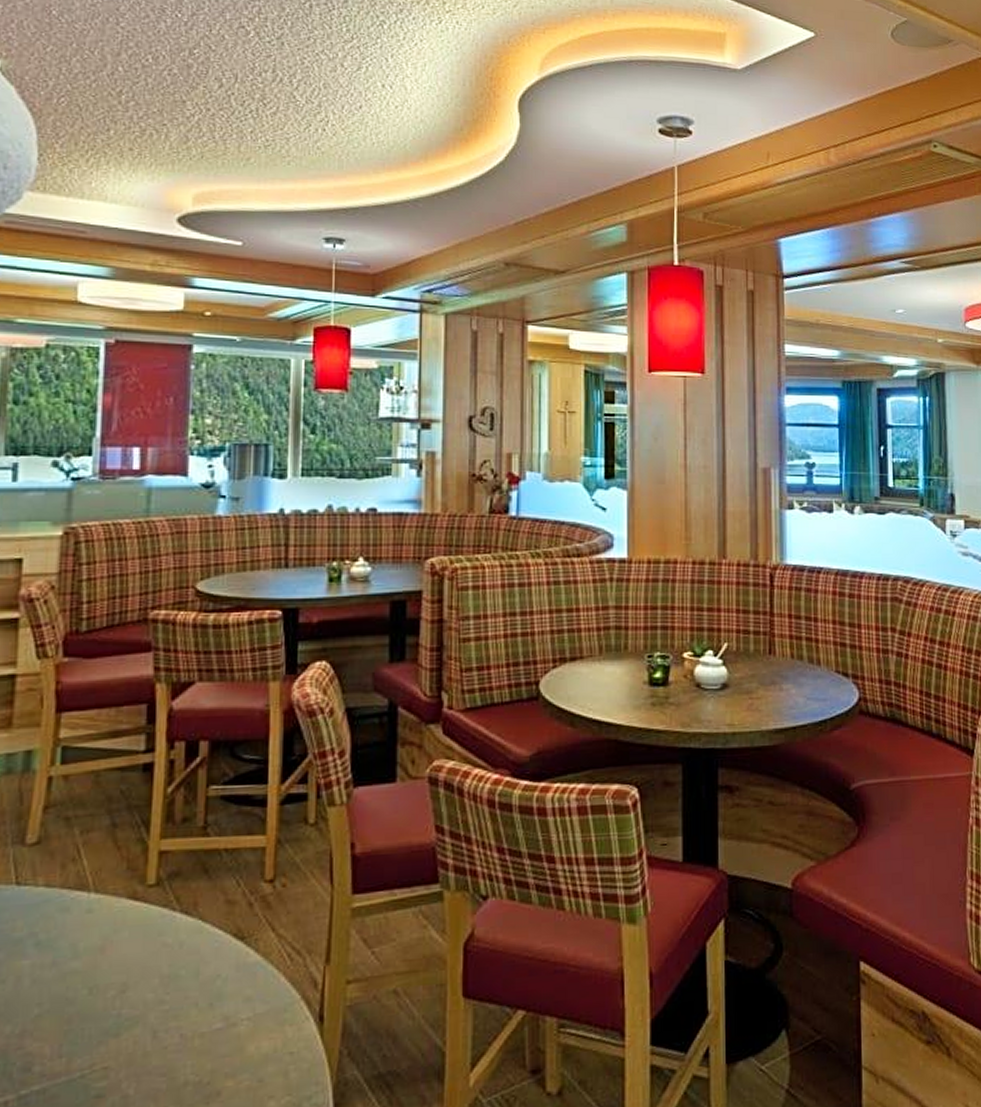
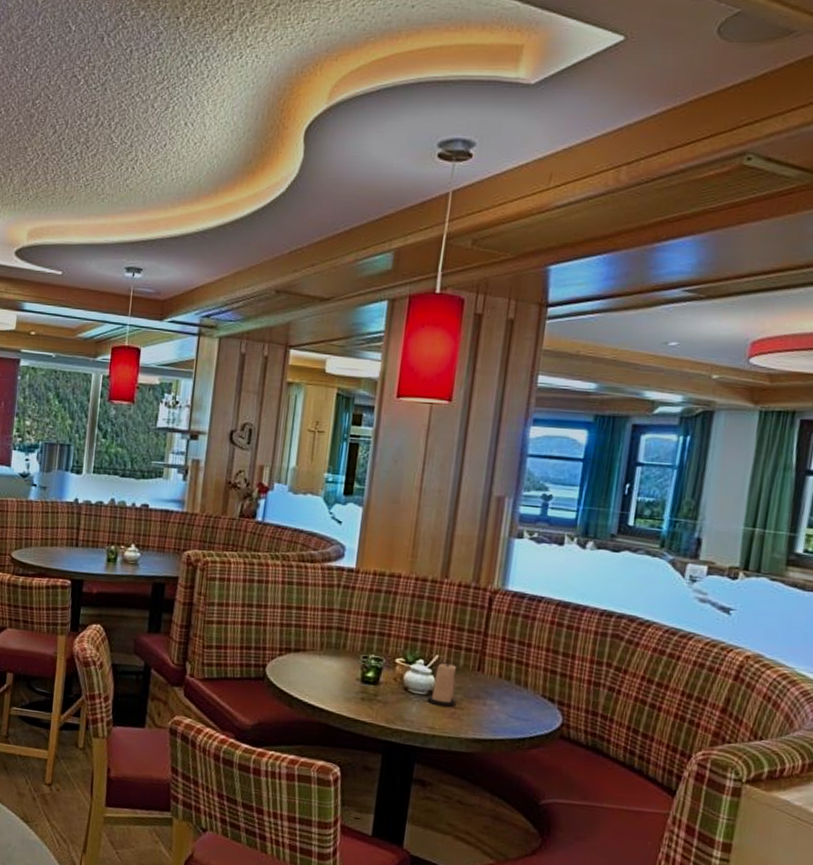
candle: none [722,648,752,700] -> present [427,661,457,708]

